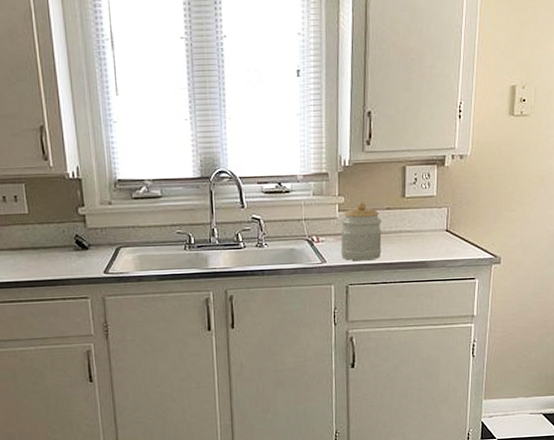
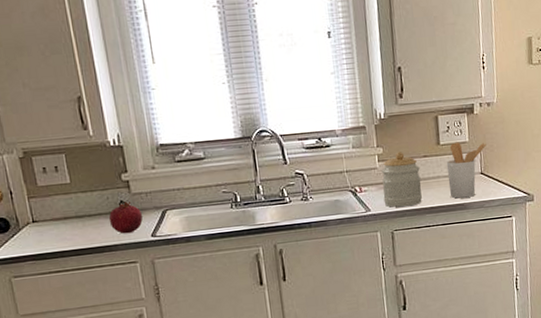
fruit: none [63,236,97,269] -> present [108,201,143,234]
utensil holder: none [410,195,455,256] -> present [446,142,487,199]

